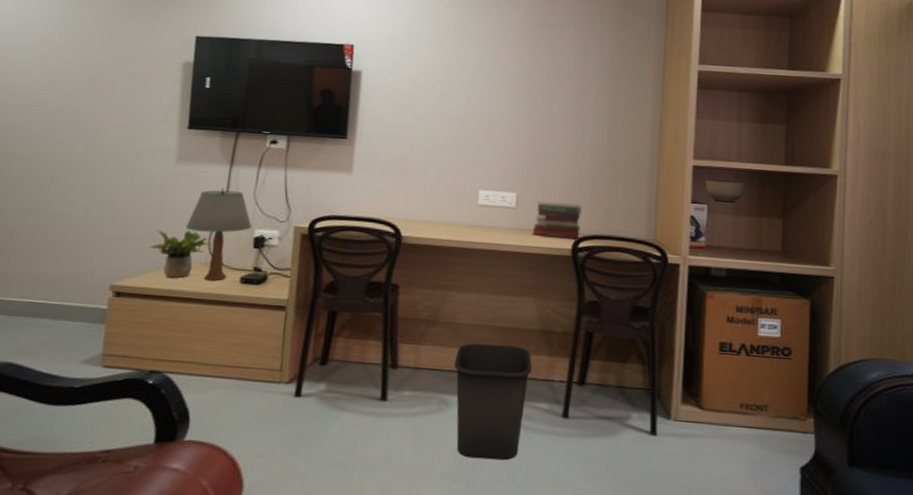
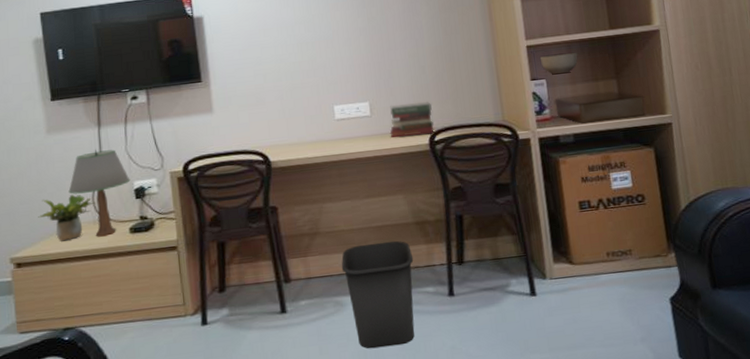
decorative box: none [712,227,808,264] -> present [555,91,646,124]

